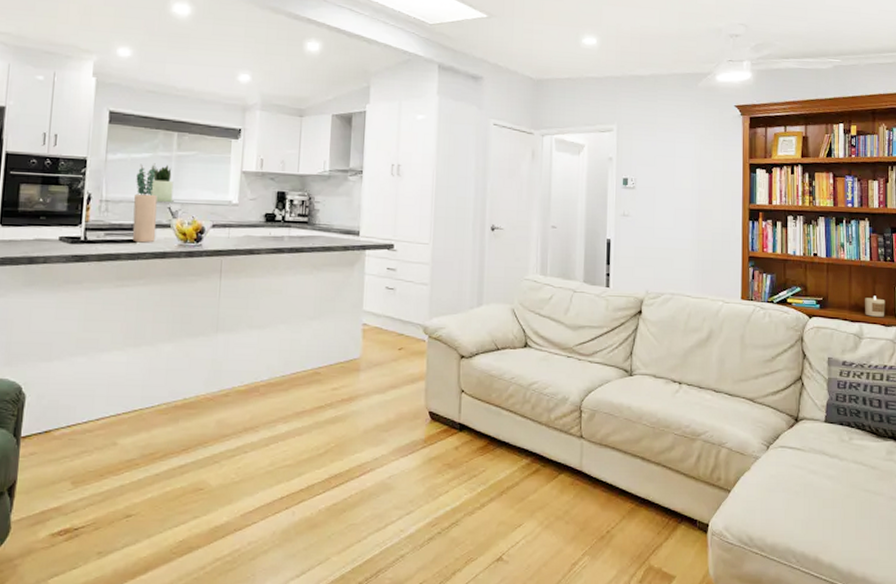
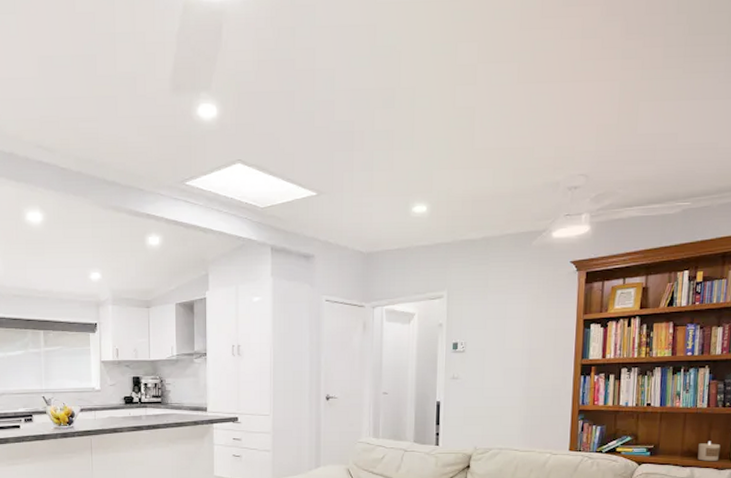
vase: present [132,163,157,243] -> none [13,359,35,428]
planter: present [150,165,174,203] -> none [25,360,46,393]

